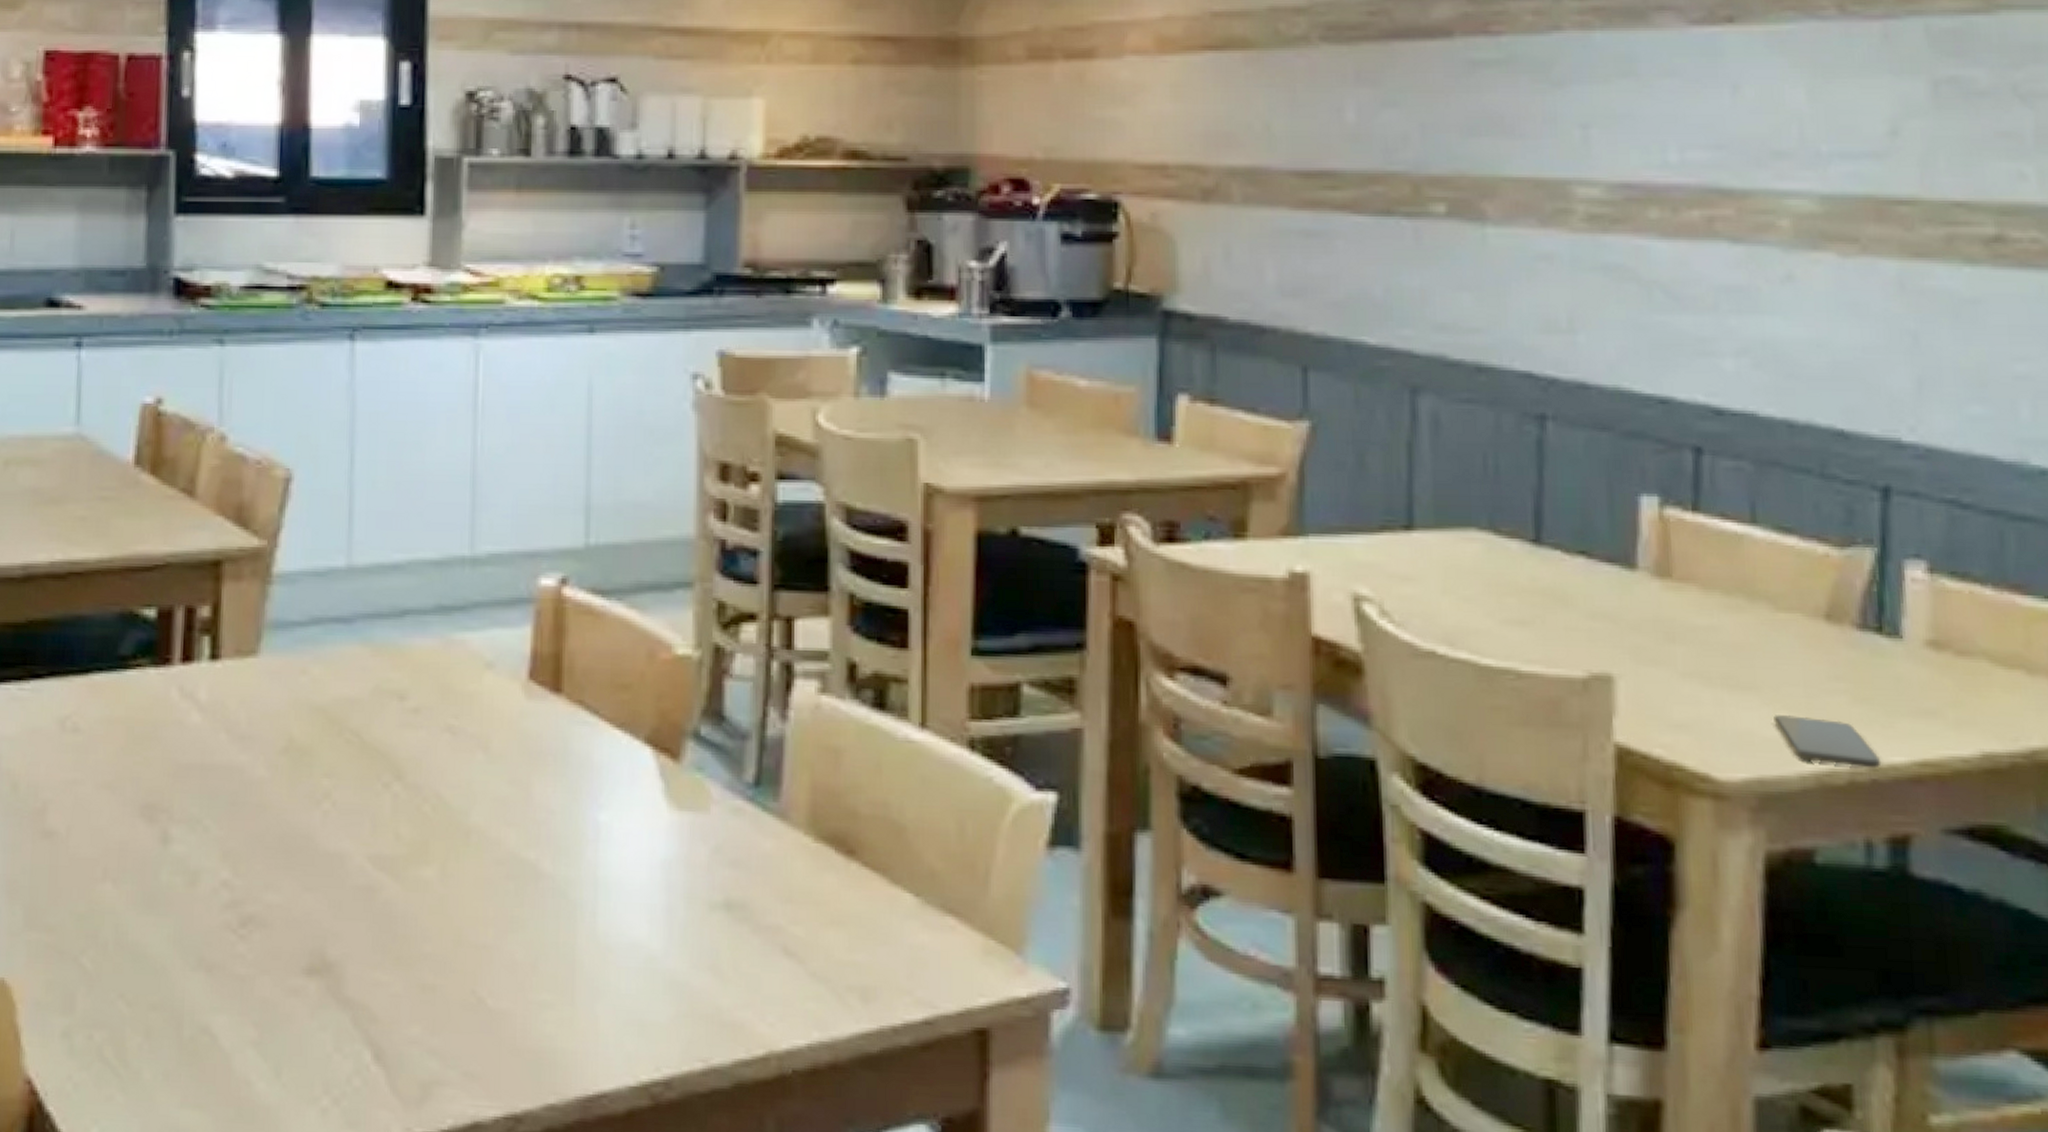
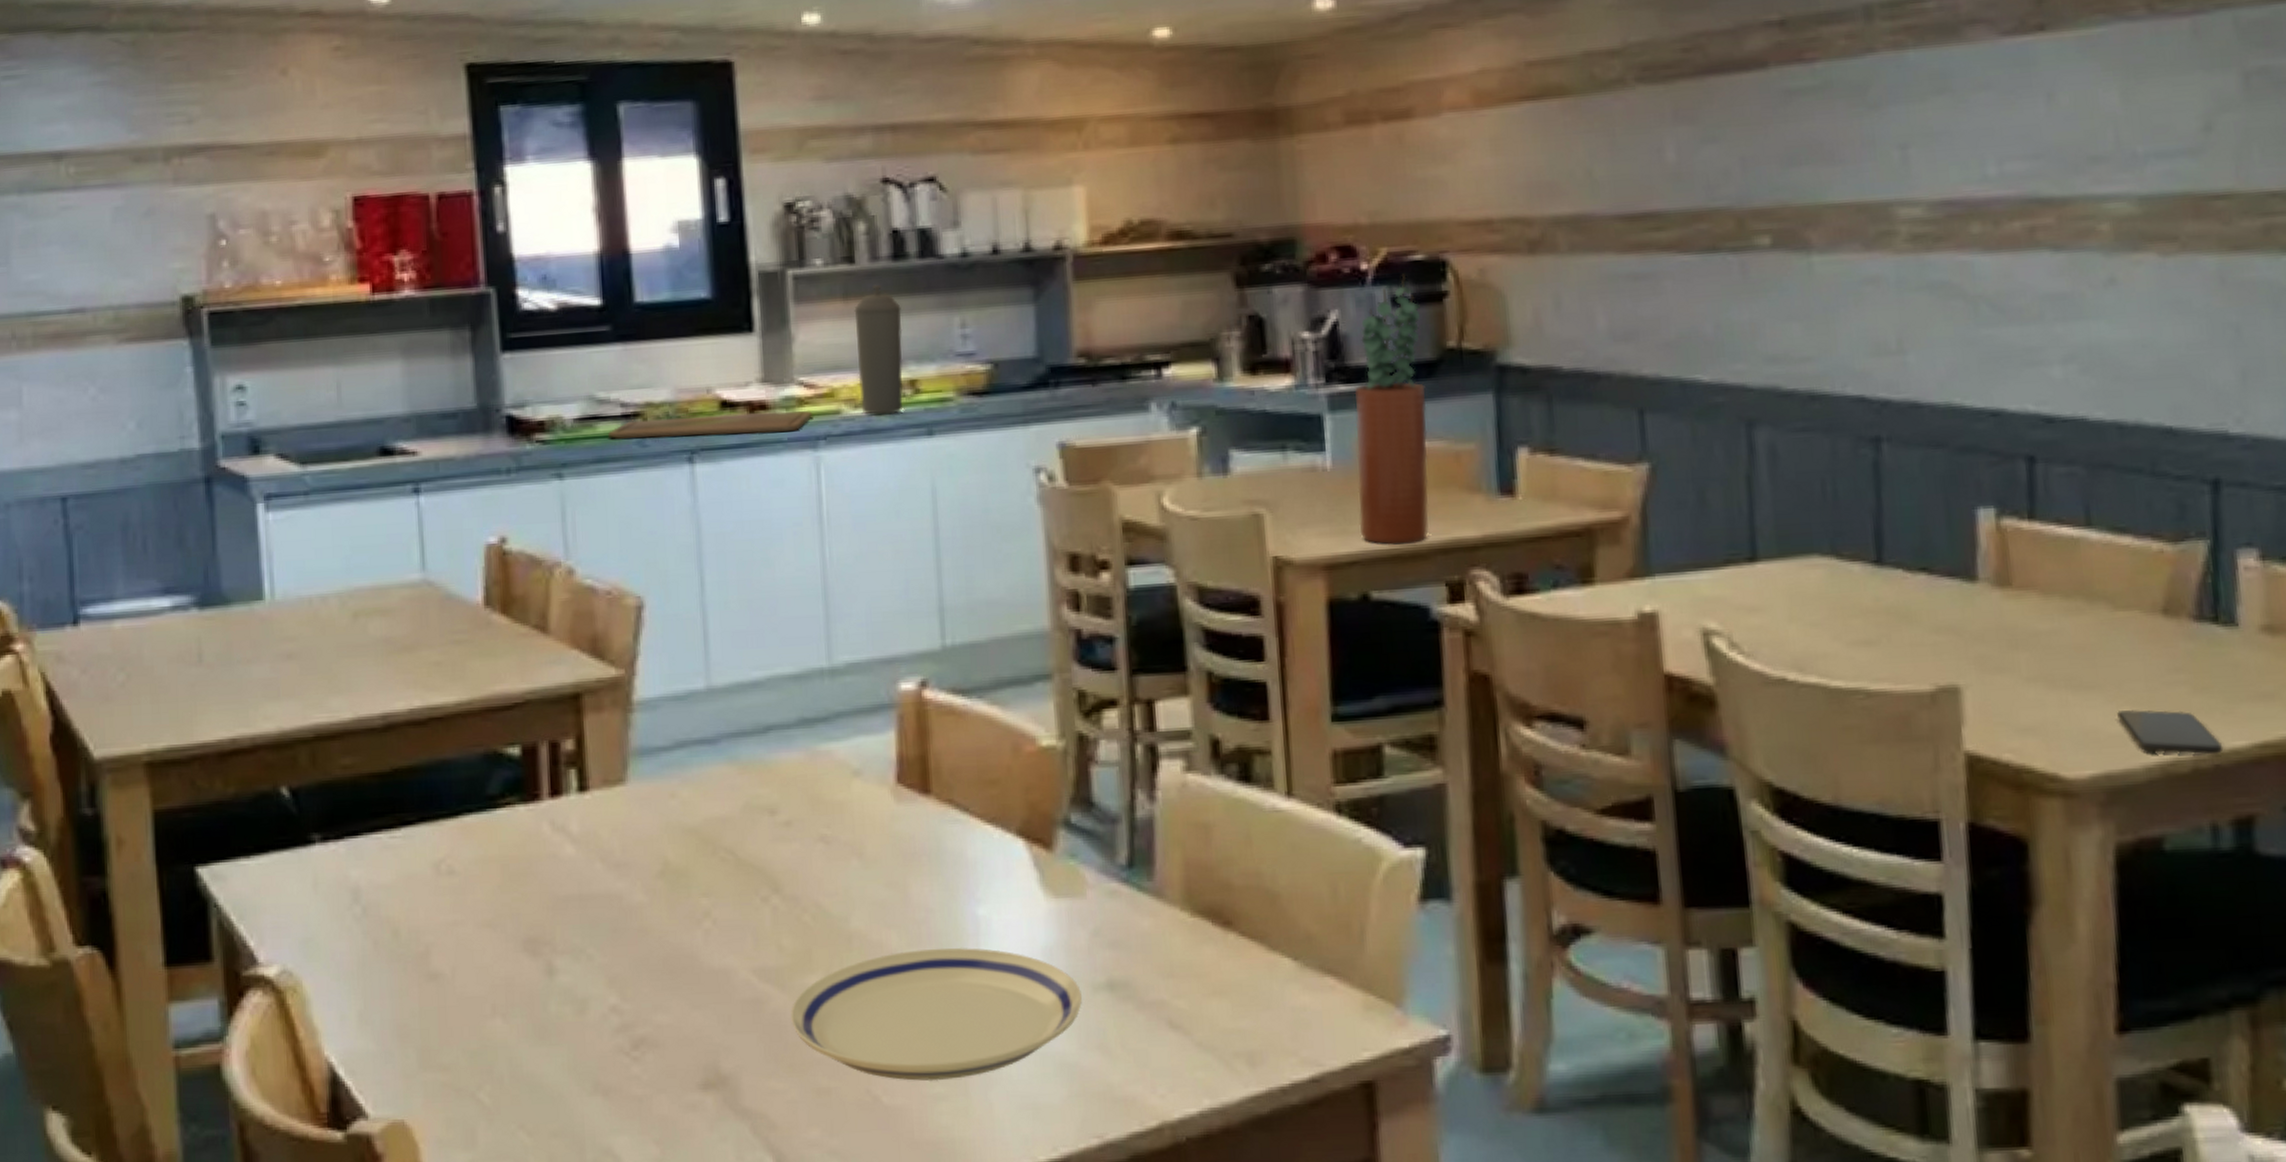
chopping board: none [272,292,477,317] -> present [607,410,813,439]
plate: none [402,851,697,987] -> present [791,948,1082,1081]
canister: none [524,178,573,309] -> present [854,284,903,416]
vase: none [1013,211,1089,482] -> present [1354,274,1429,545]

